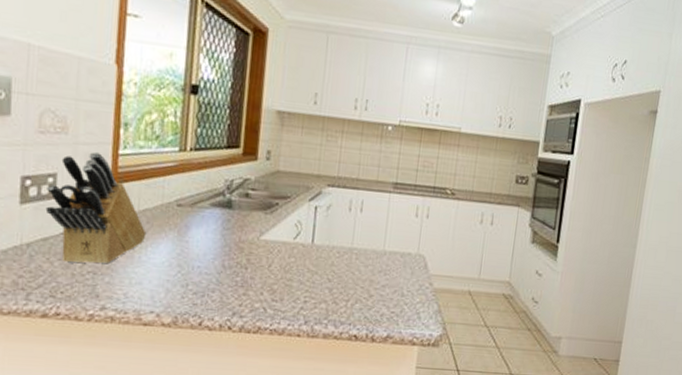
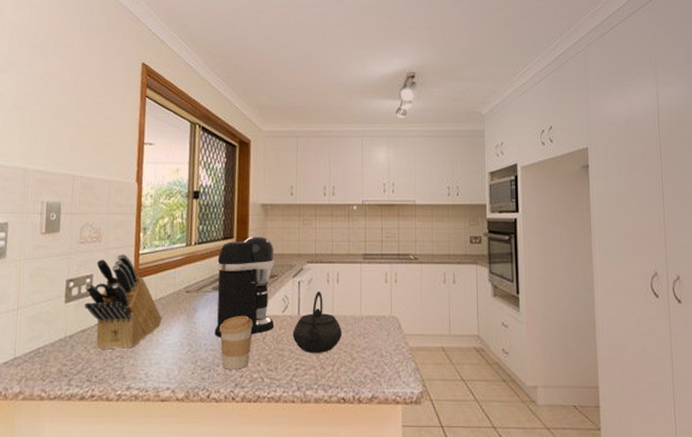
coffee maker: none [211,148,289,261] -> present [214,236,275,337]
coffee cup: none [217,238,258,298] -> present [219,315,253,370]
kettle: none [303,219,361,287] -> present [292,291,342,353]

